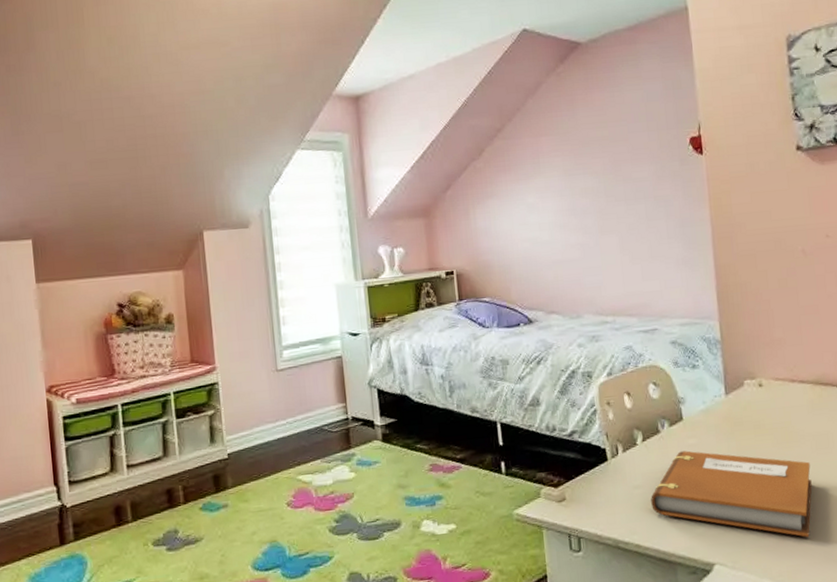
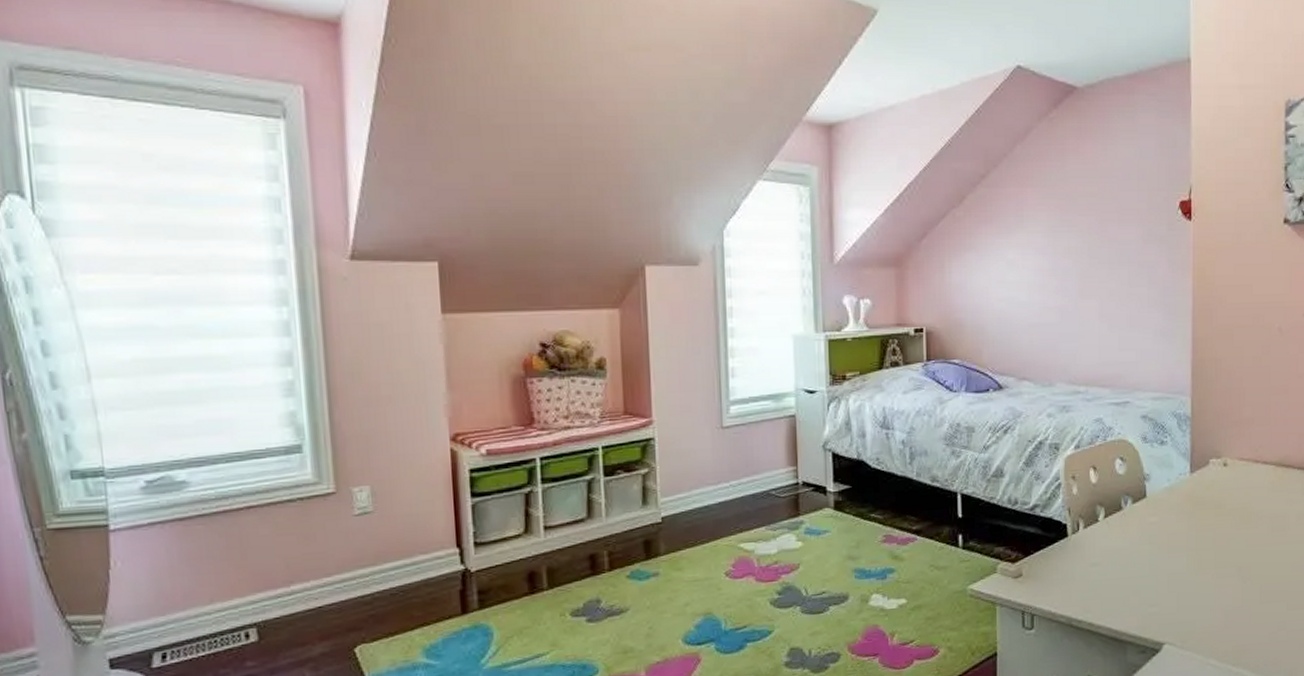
notebook: present [651,450,812,537] -> none [1108,528,1265,618]

